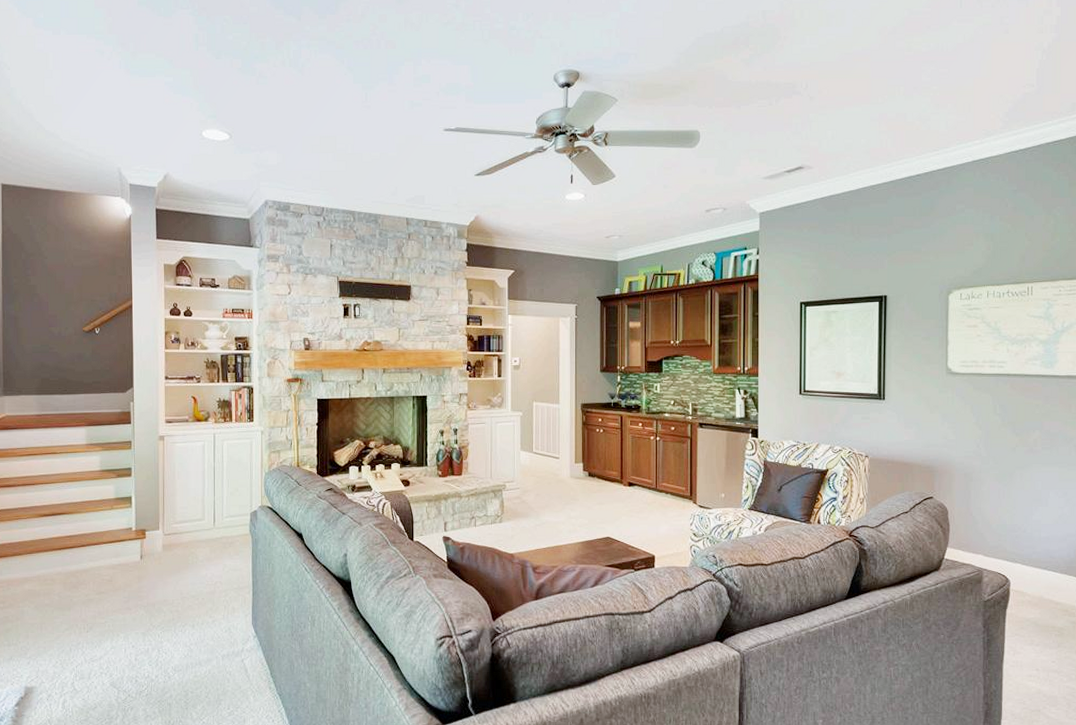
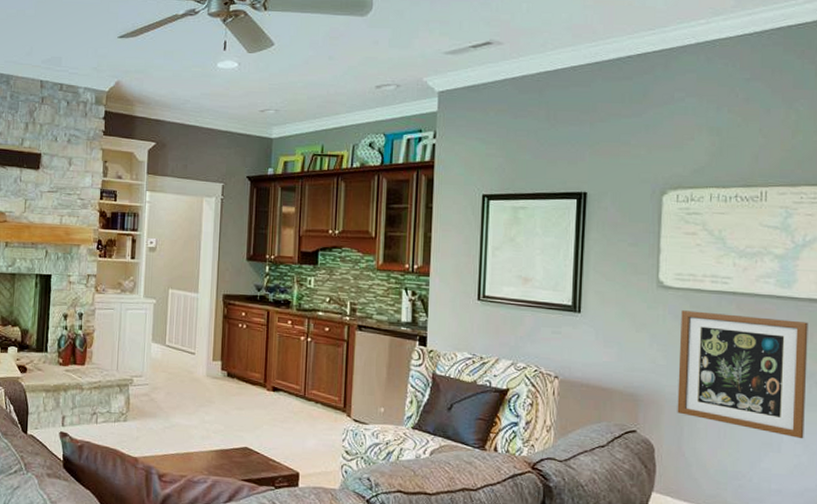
wall art: none [965,392,1067,494] -> present [677,310,808,439]

